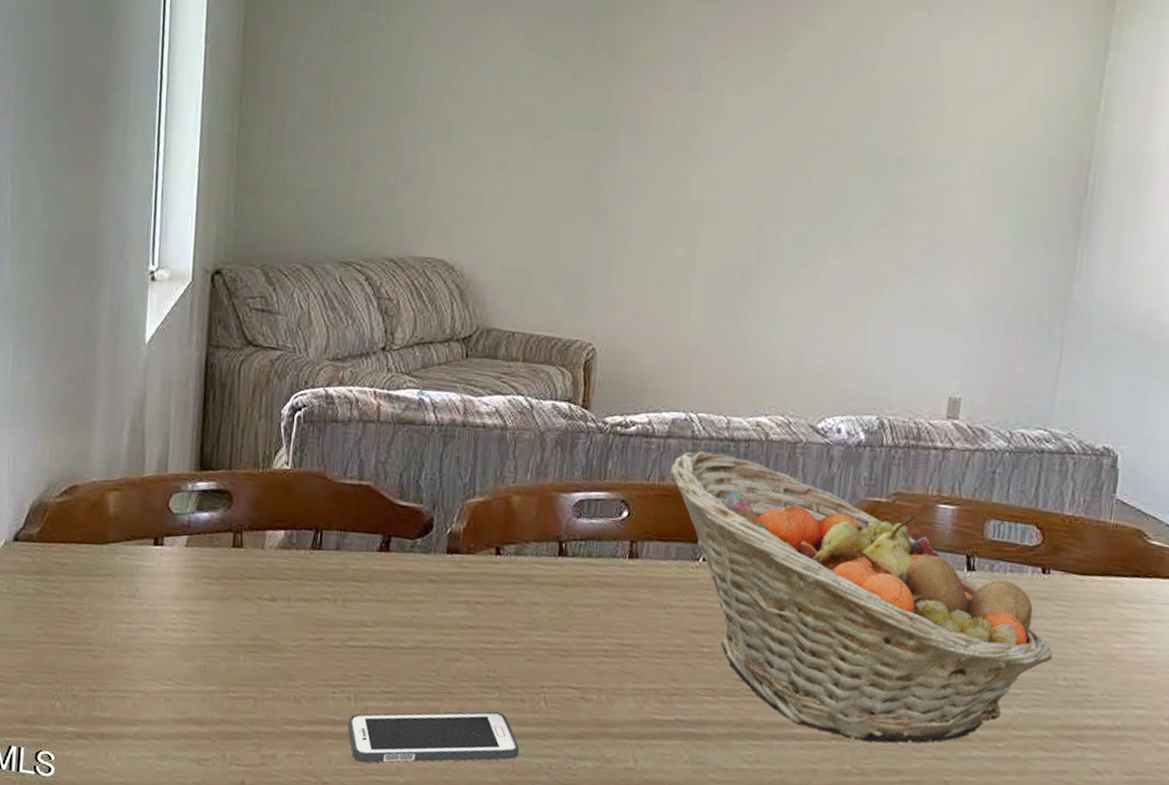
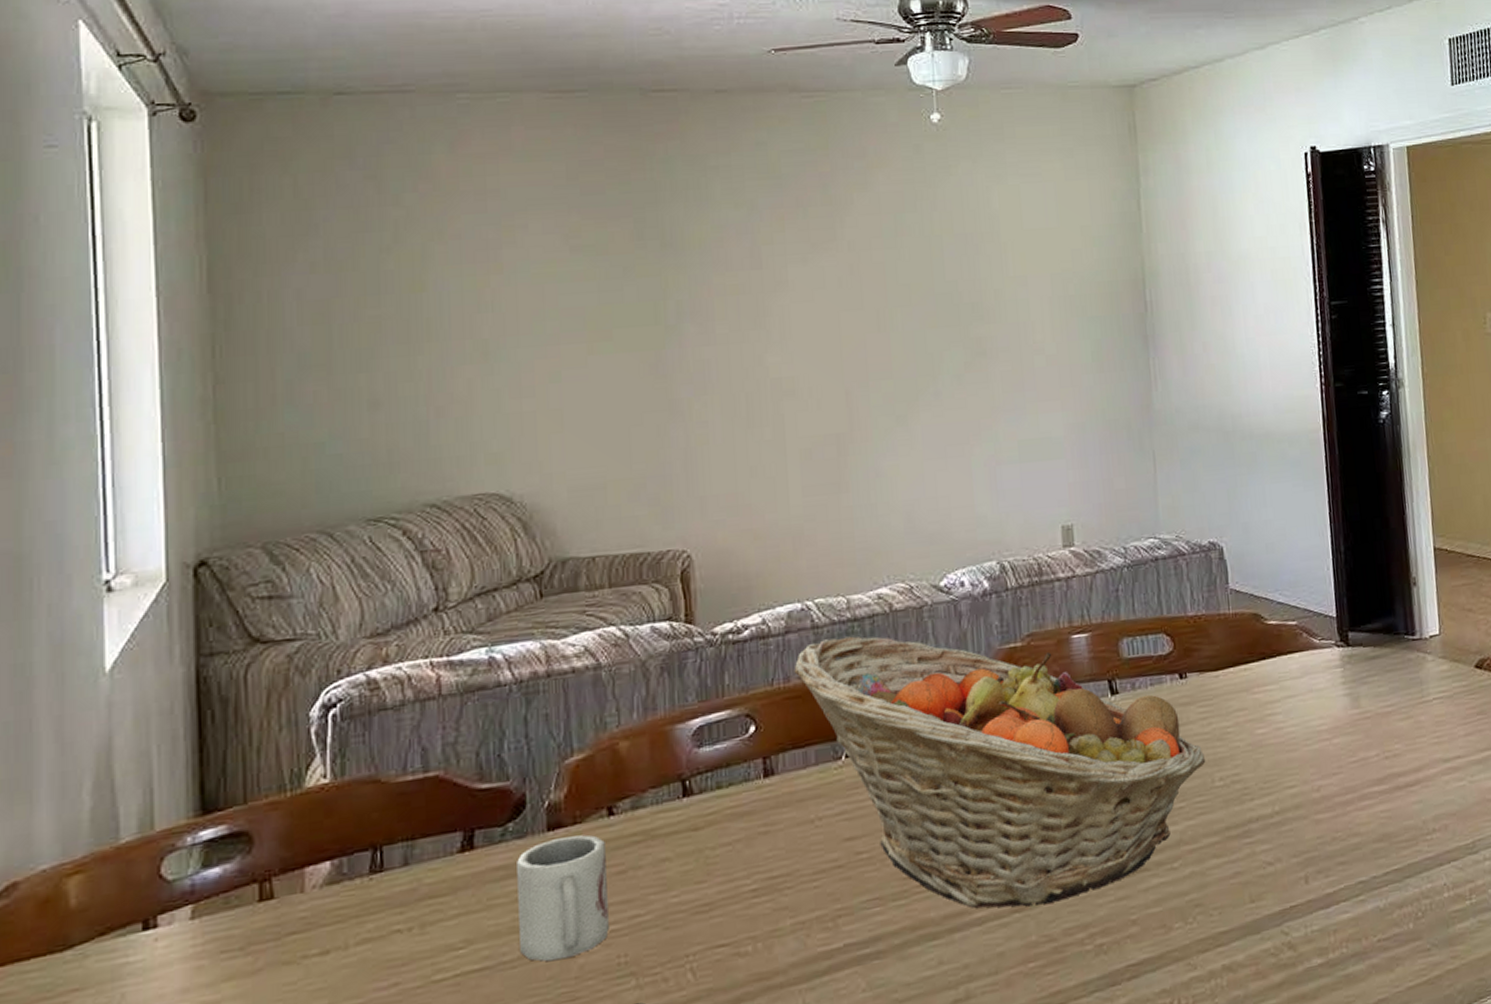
cup: none [414,561,491,660] -> present [517,835,609,962]

